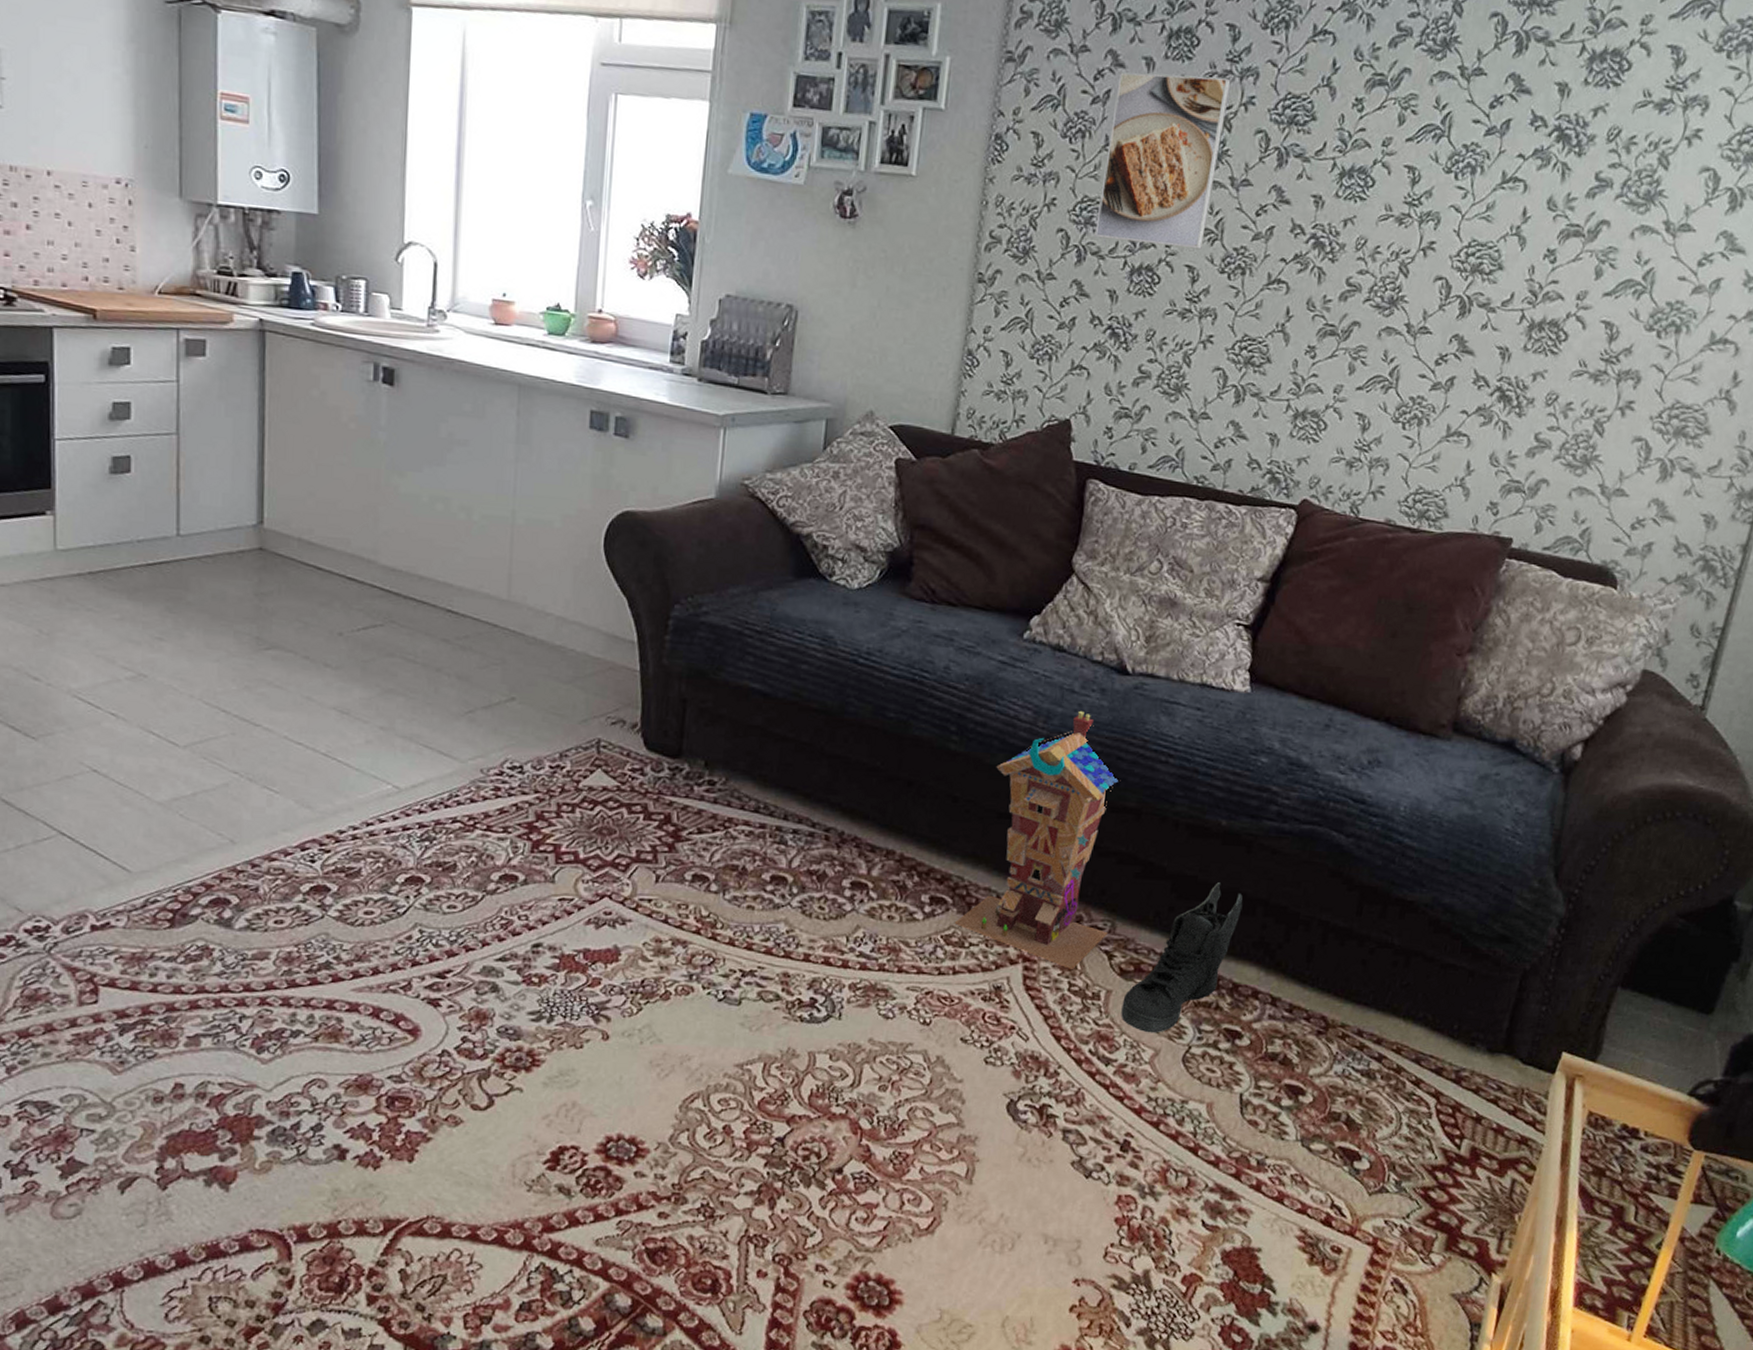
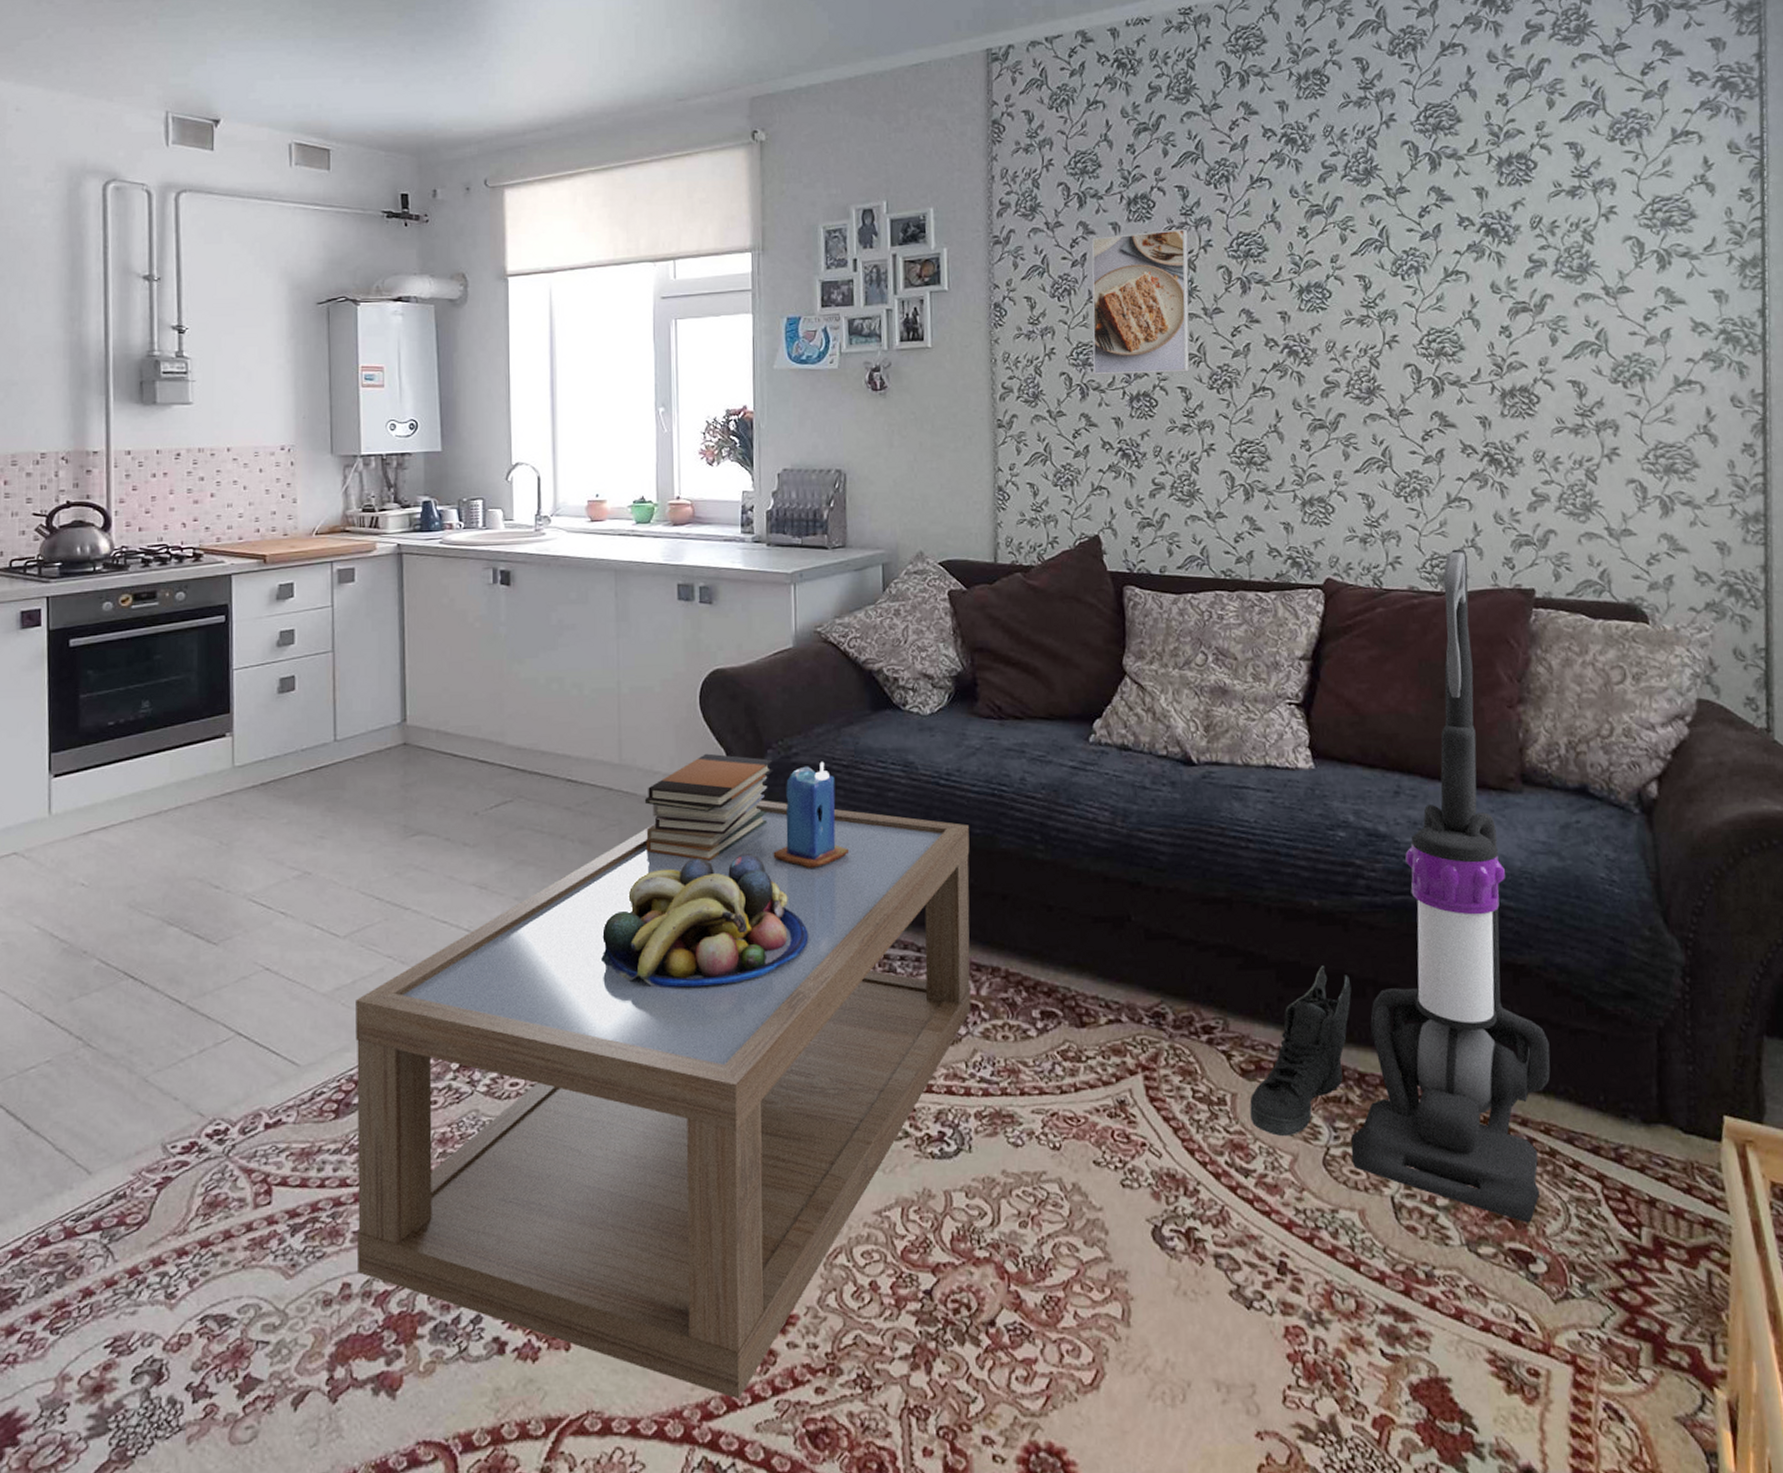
coffee table: none [191,656,883,1217] -> present [356,800,971,1400]
fruit bowl: none [471,707,699,838] -> present [600,852,809,989]
book stack: none [531,600,680,713] -> present [644,753,773,861]
candle: none [669,624,753,733] -> present [773,761,850,868]
toy house: present [954,710,1121,969] -> none [1068,805,1222,1074]
vacuum cleaner: none [1210,486,1453,1127] -> present [1351,549,1551,1223]

